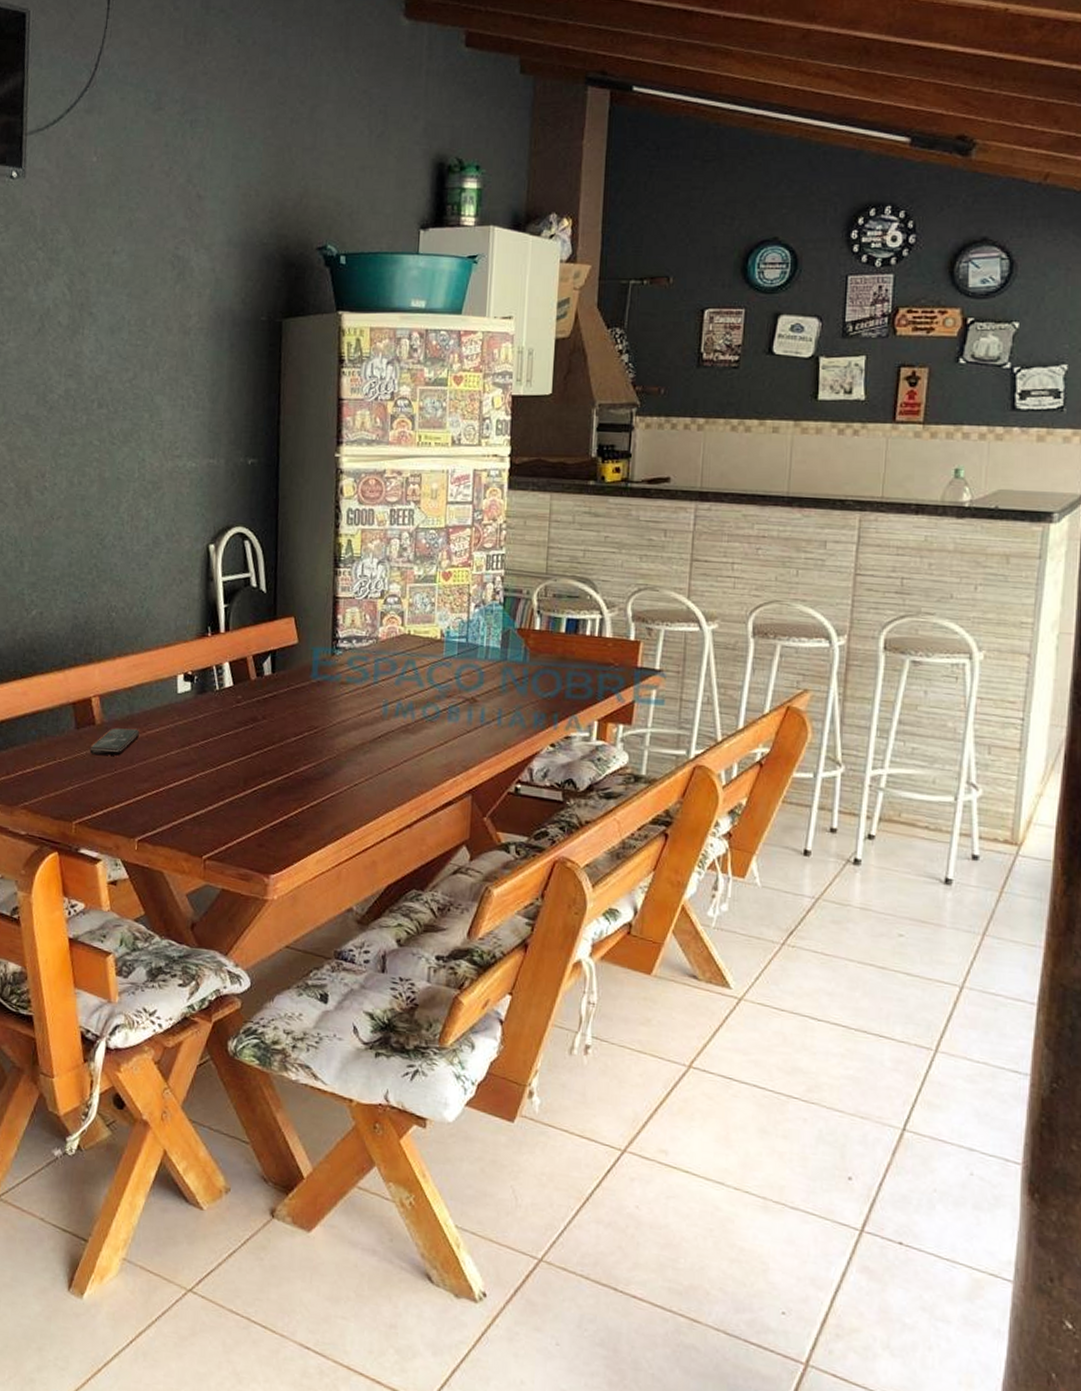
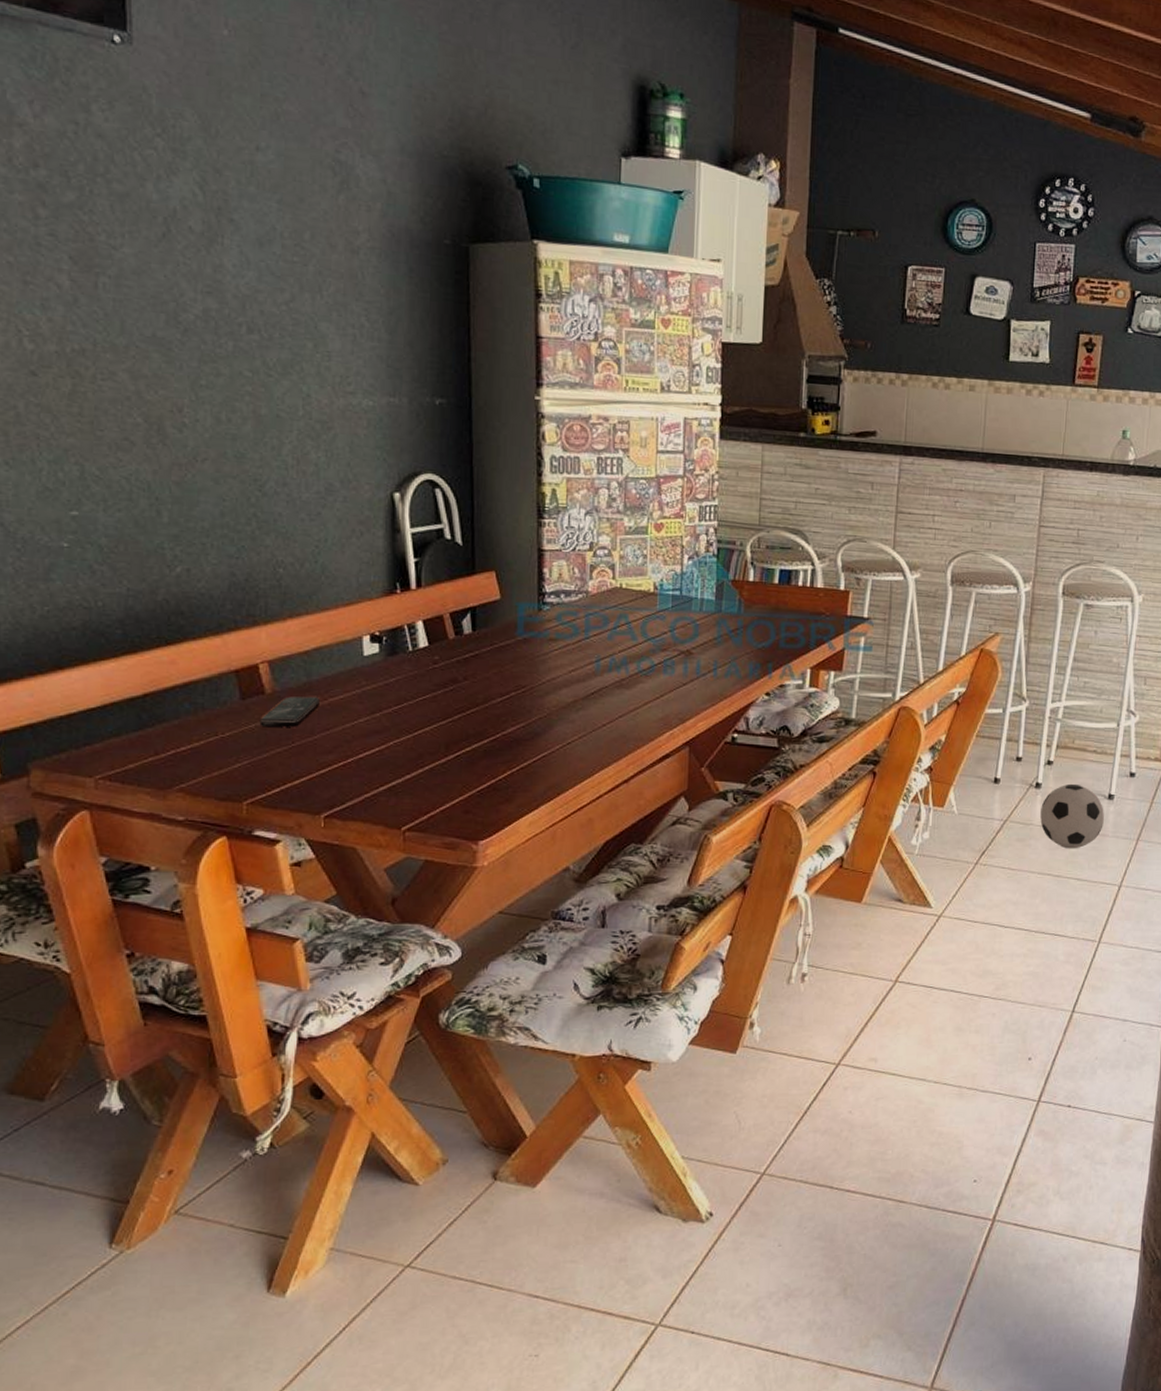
soccer ball: none [860,862,940,938] -> present [1040,783,1104,849]

